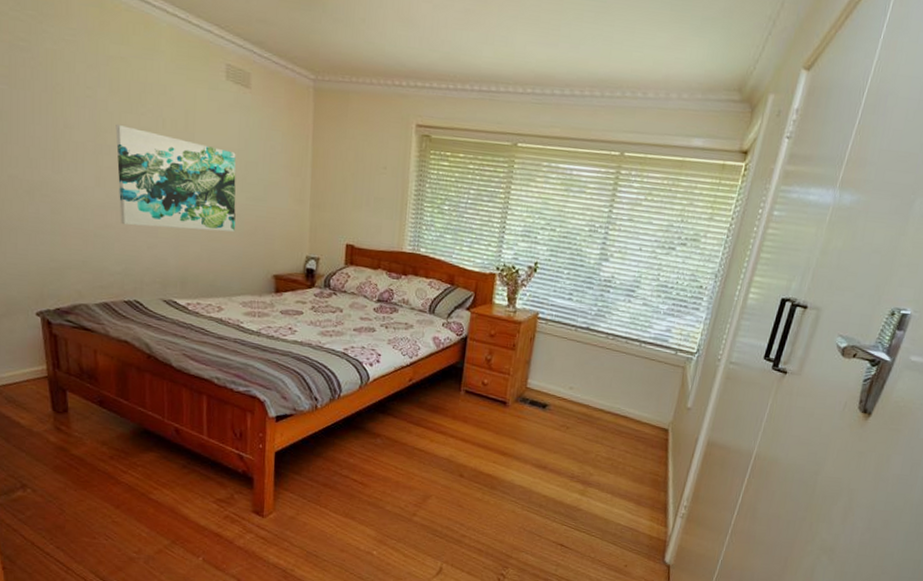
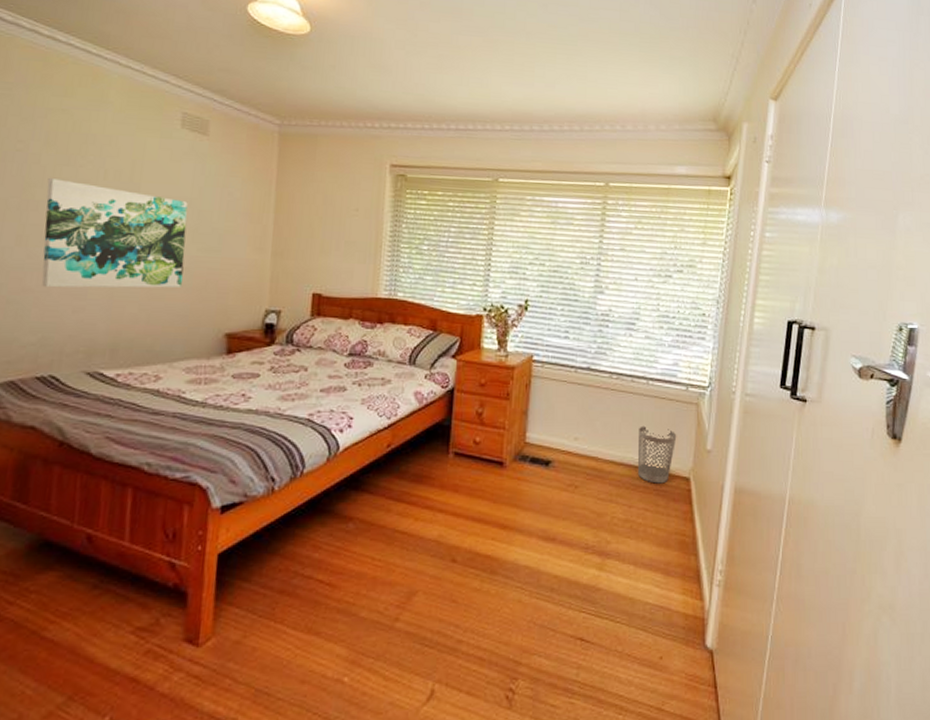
wastebasket: none [622,382,662,432] -> present [637,425,677,484]

